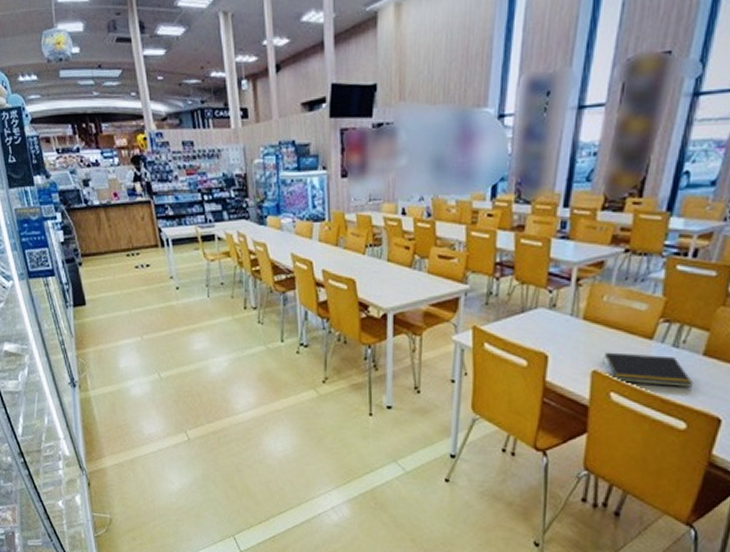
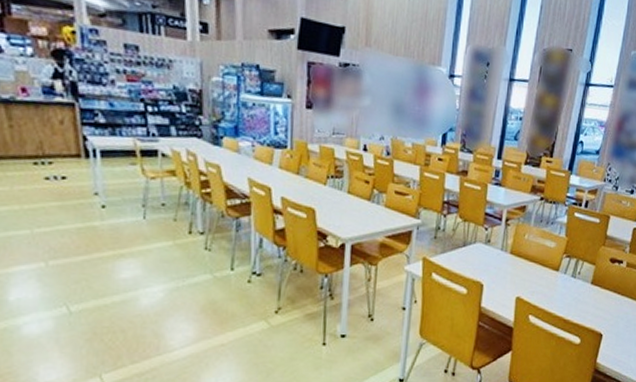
notepad: present [603,352,694,387] -> none [524,281,586,310]

